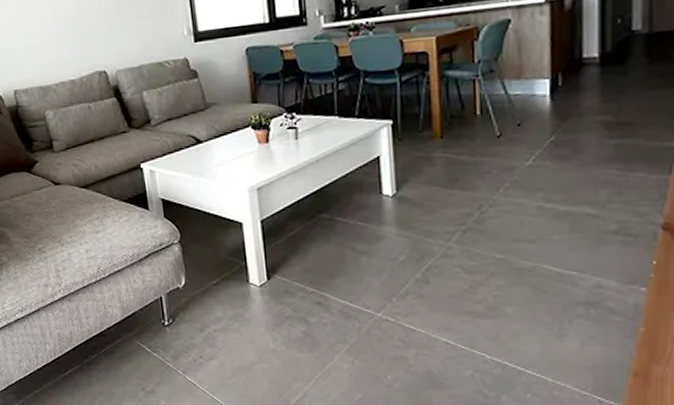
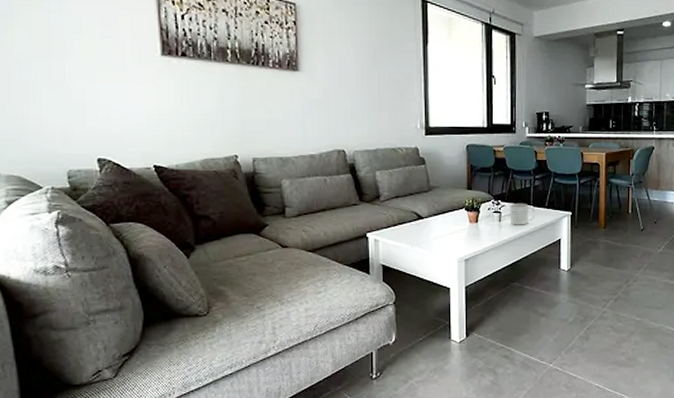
mug: none [307,113,342,143] -> present [509,203,535,225]

